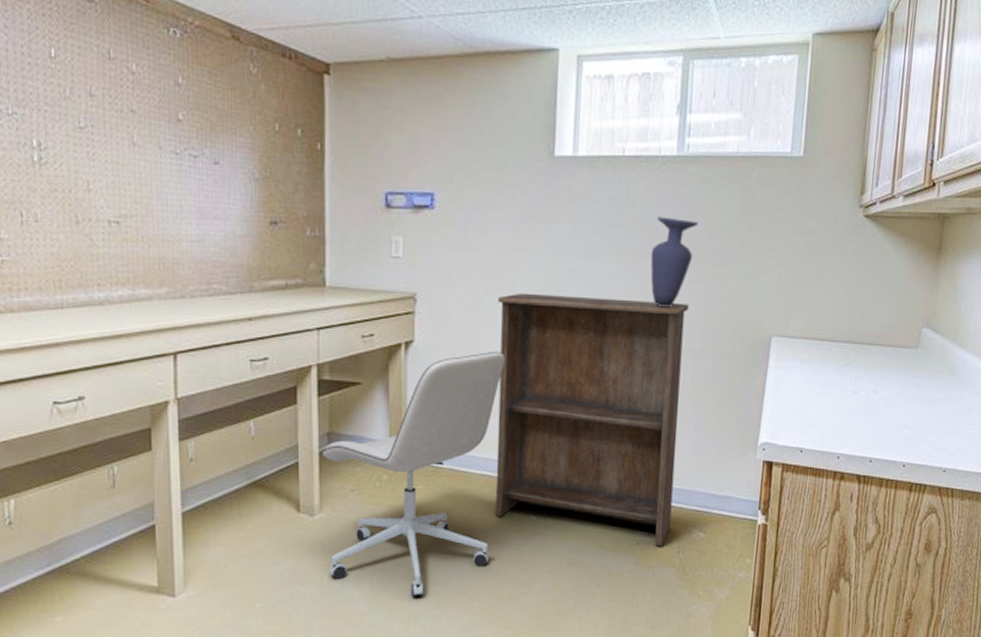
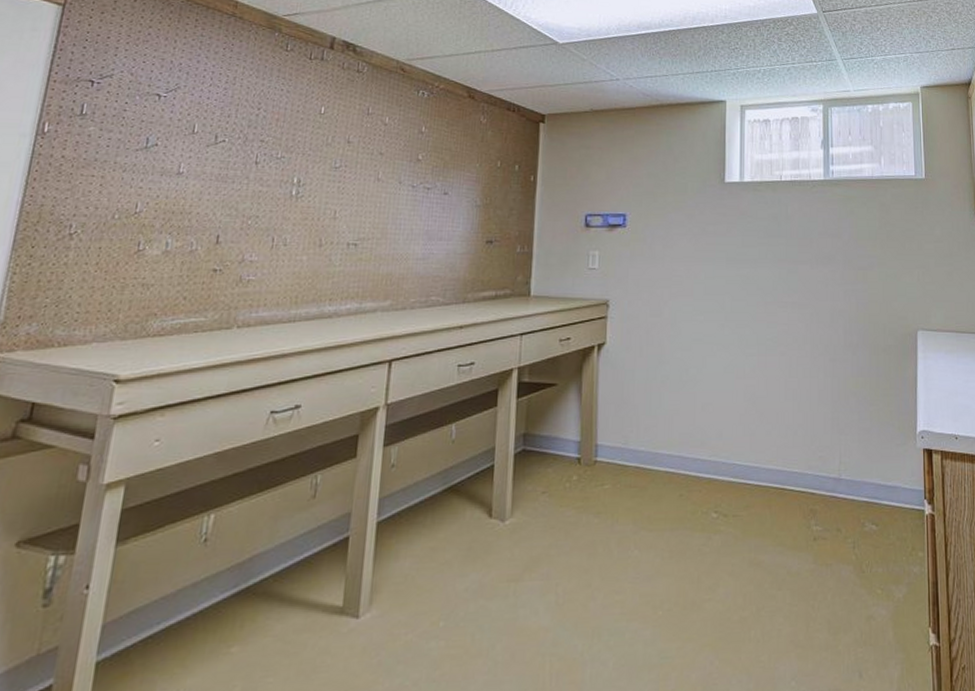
office chair: present [321,351,505,597] -> none [516,350,686,608]
bookshelf: present [495,292,690,547] -> none [678,297,845,542]
vase: present [650,216,699,308] -> none [808,229,846,307]

